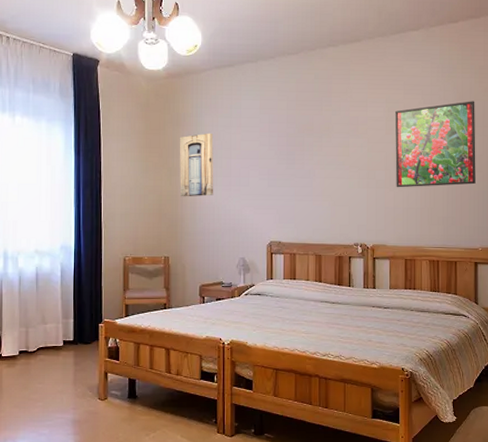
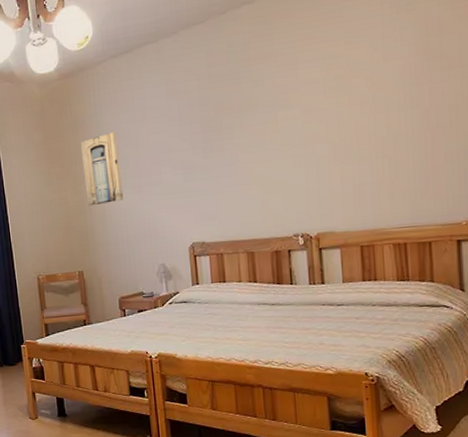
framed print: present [395,101,476,188] -> none [335,35,453,162]

